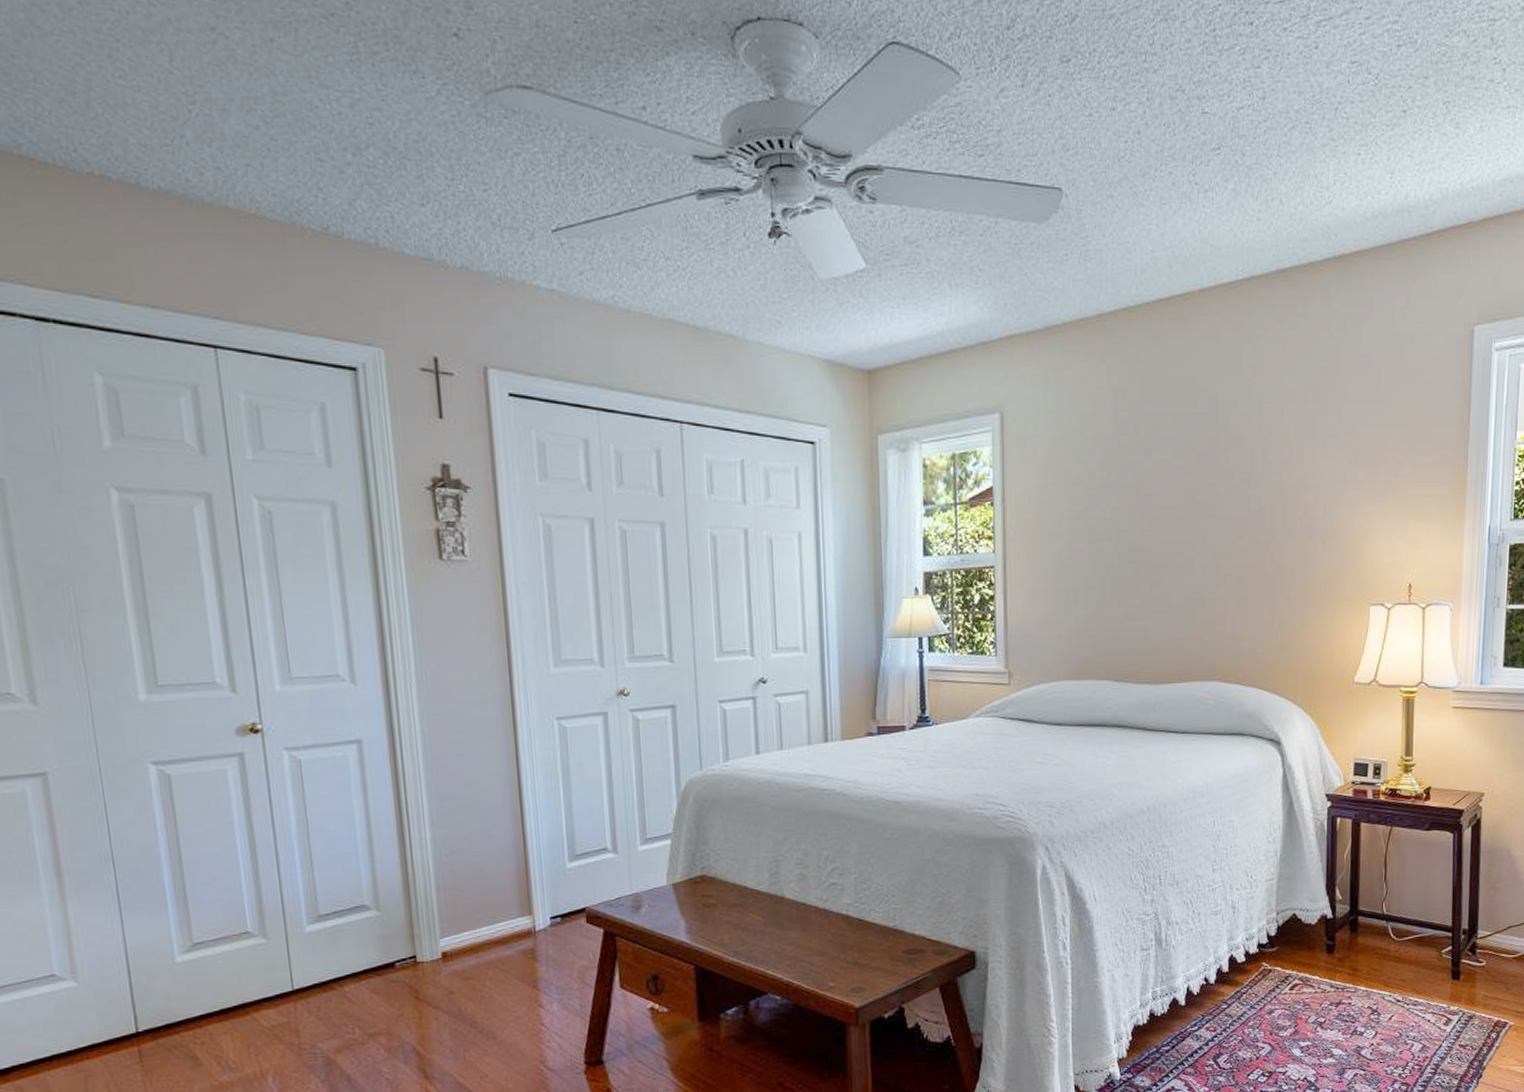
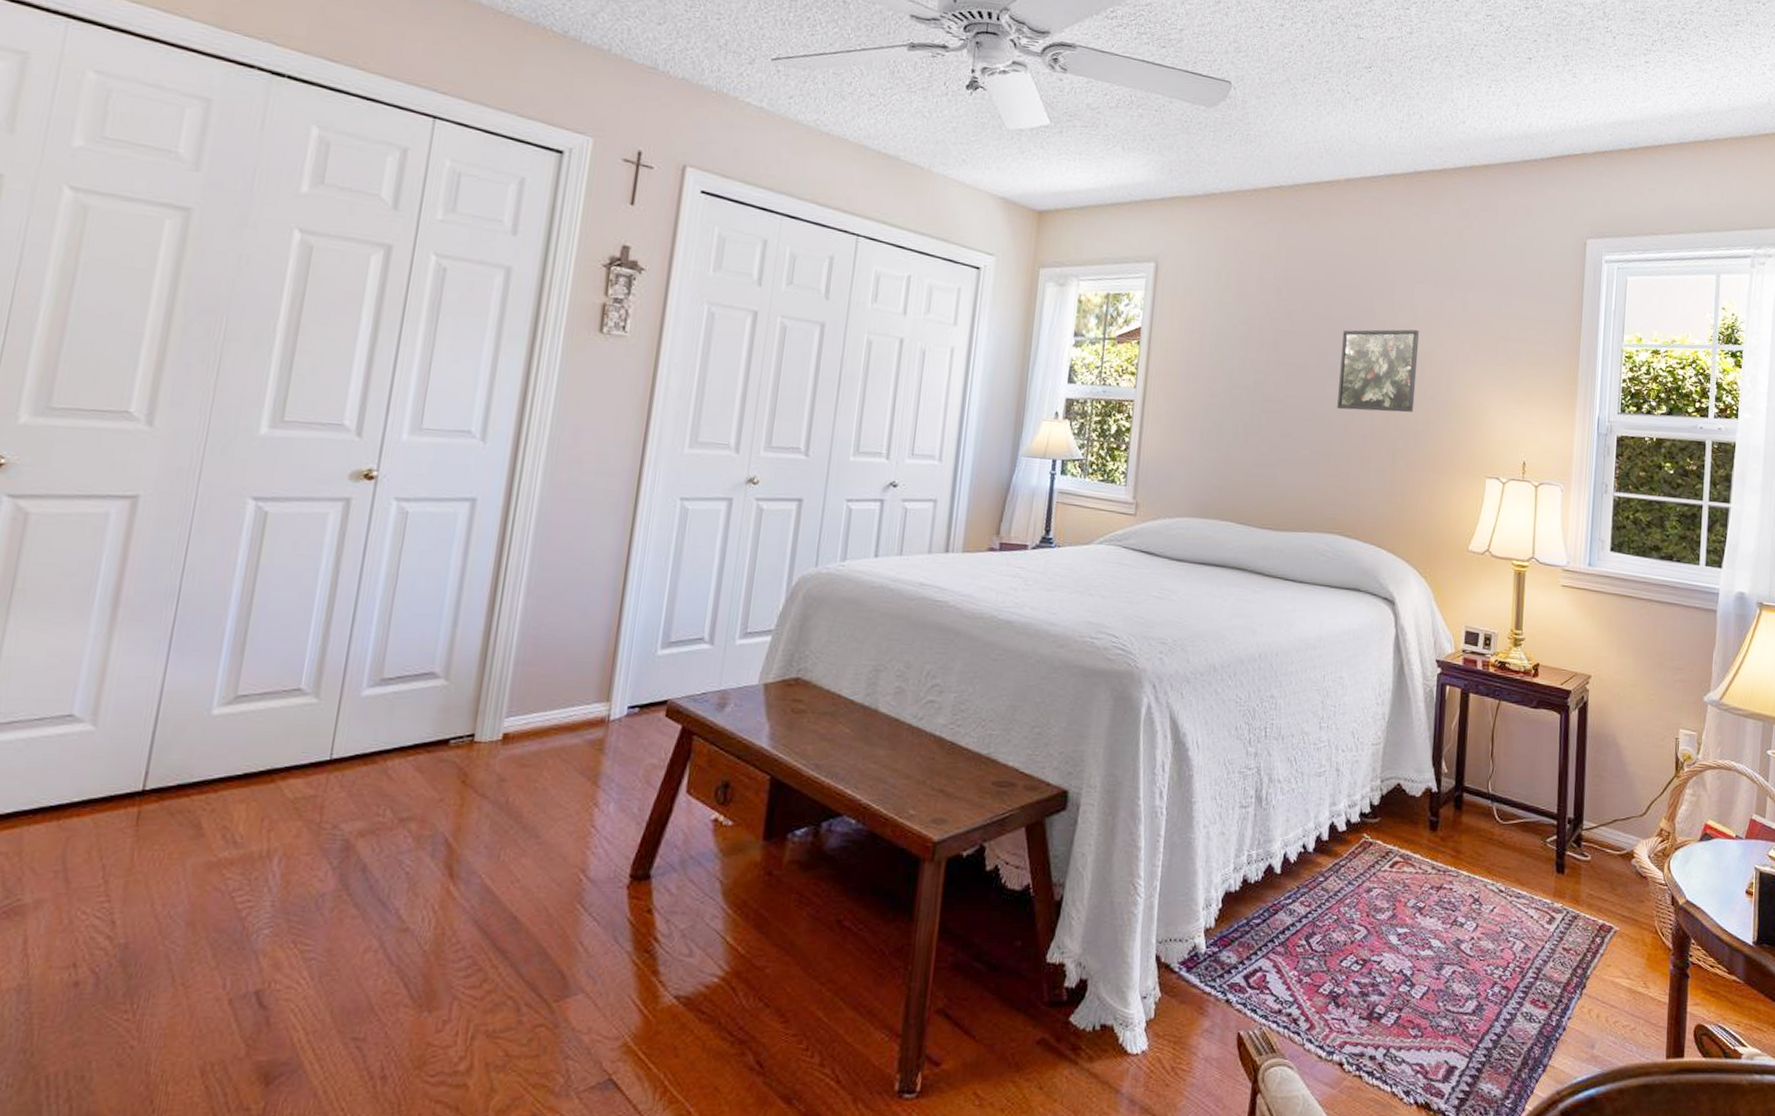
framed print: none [1208,453,1292,551] -> present [1337,329,1420,413]

